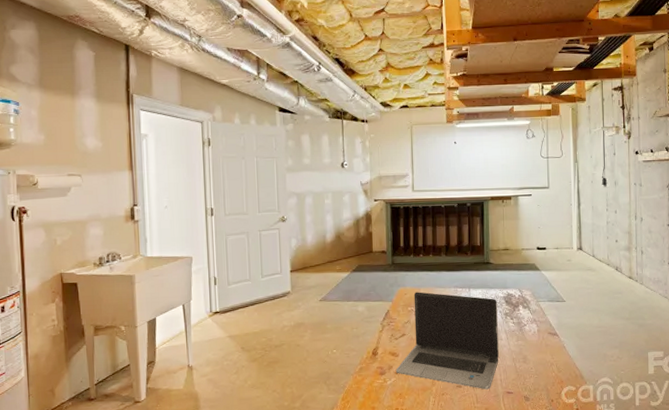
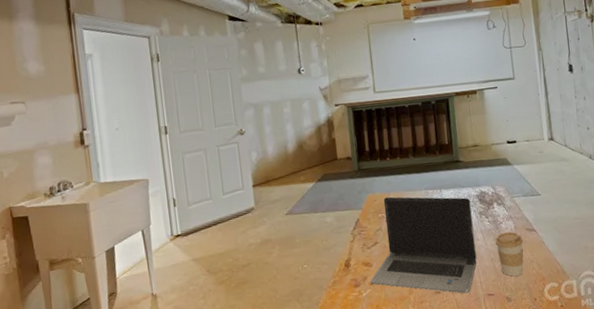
coffee cup: none [518,334,545,377] -> present [495,231,524,277]

